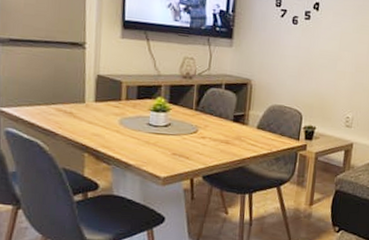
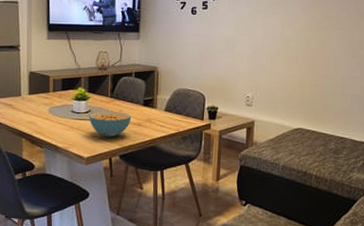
cereal bowl: none [168,125,219,156] -> present [89,111,132,138]

